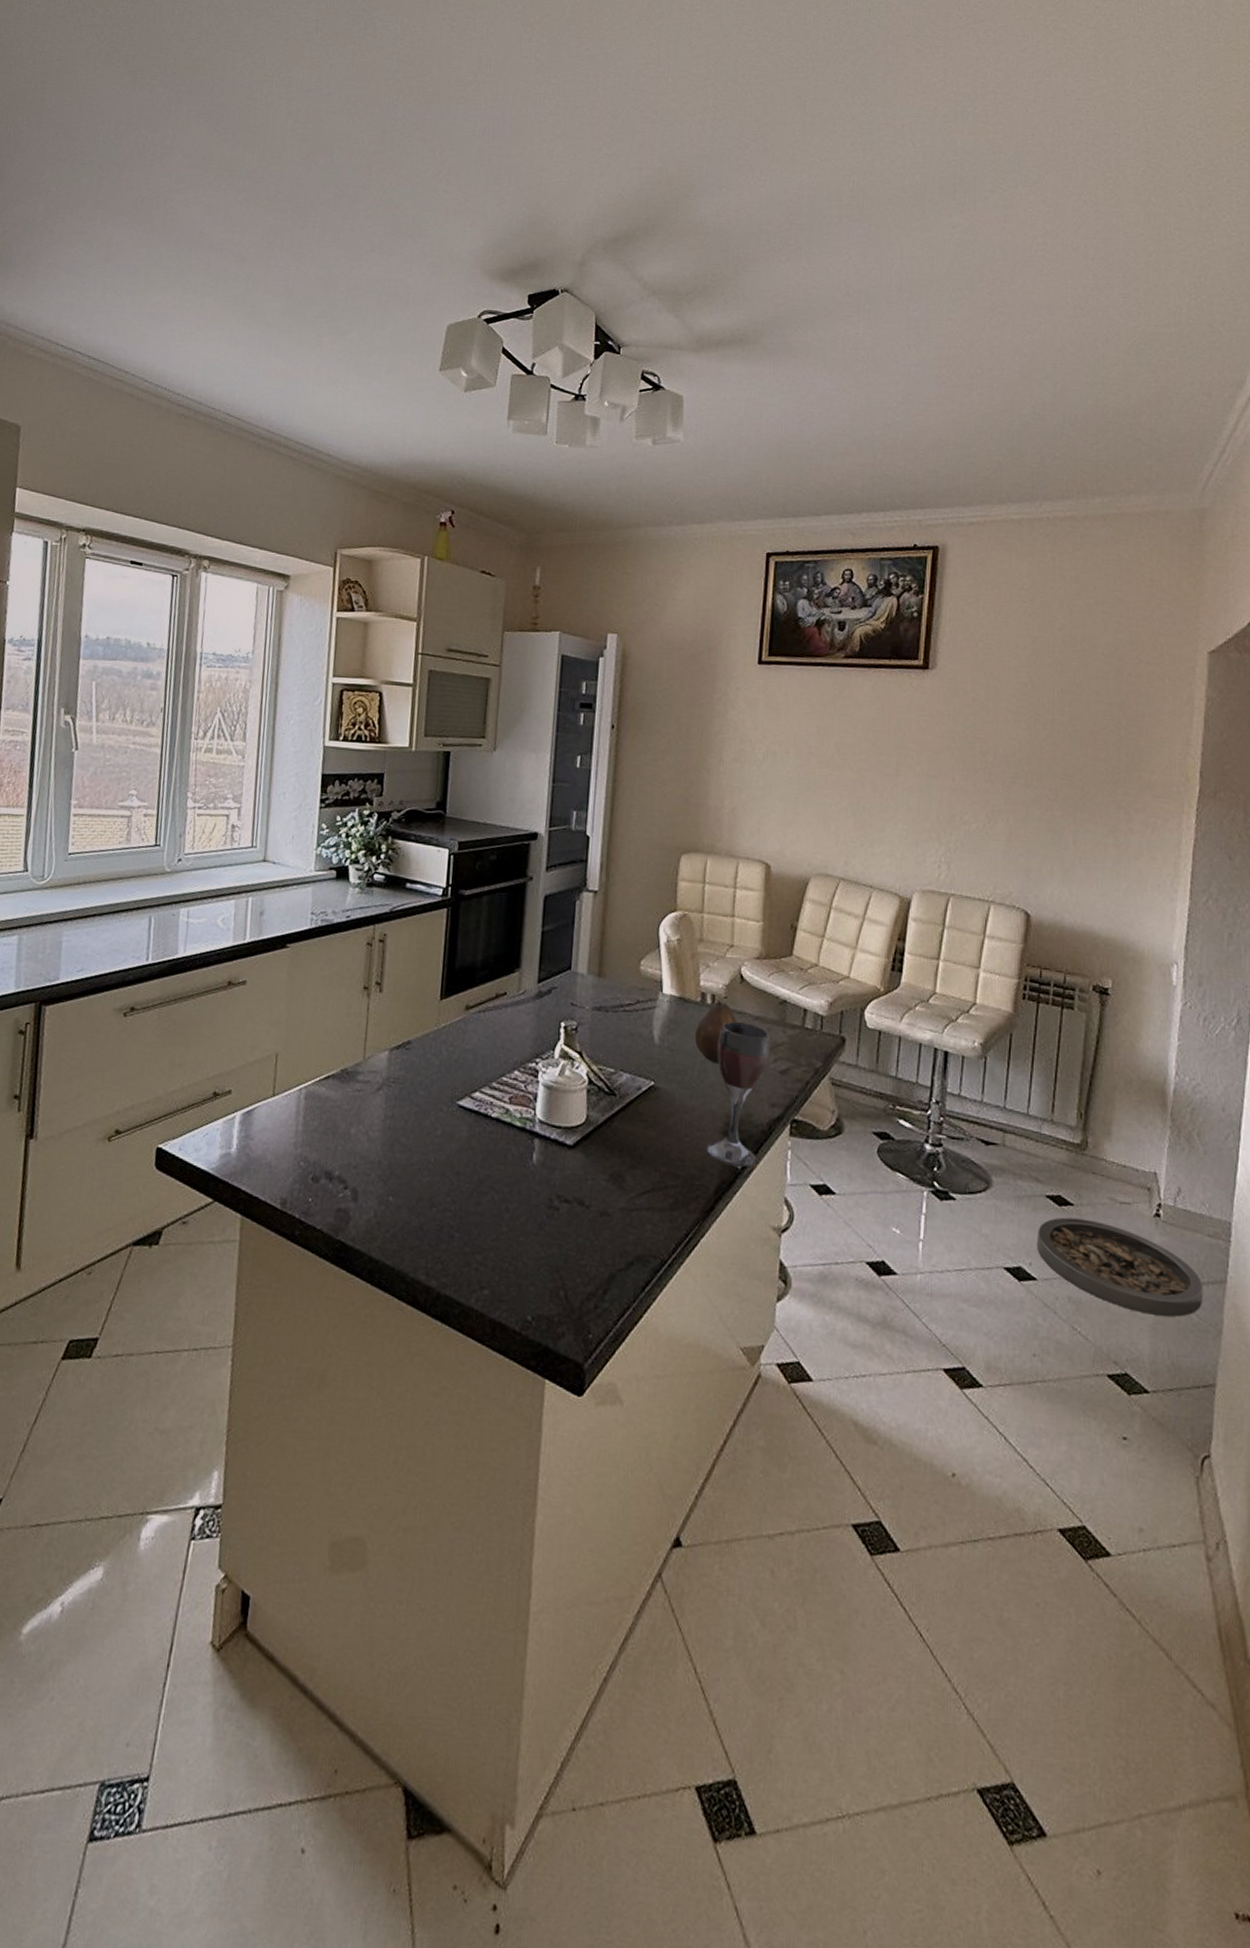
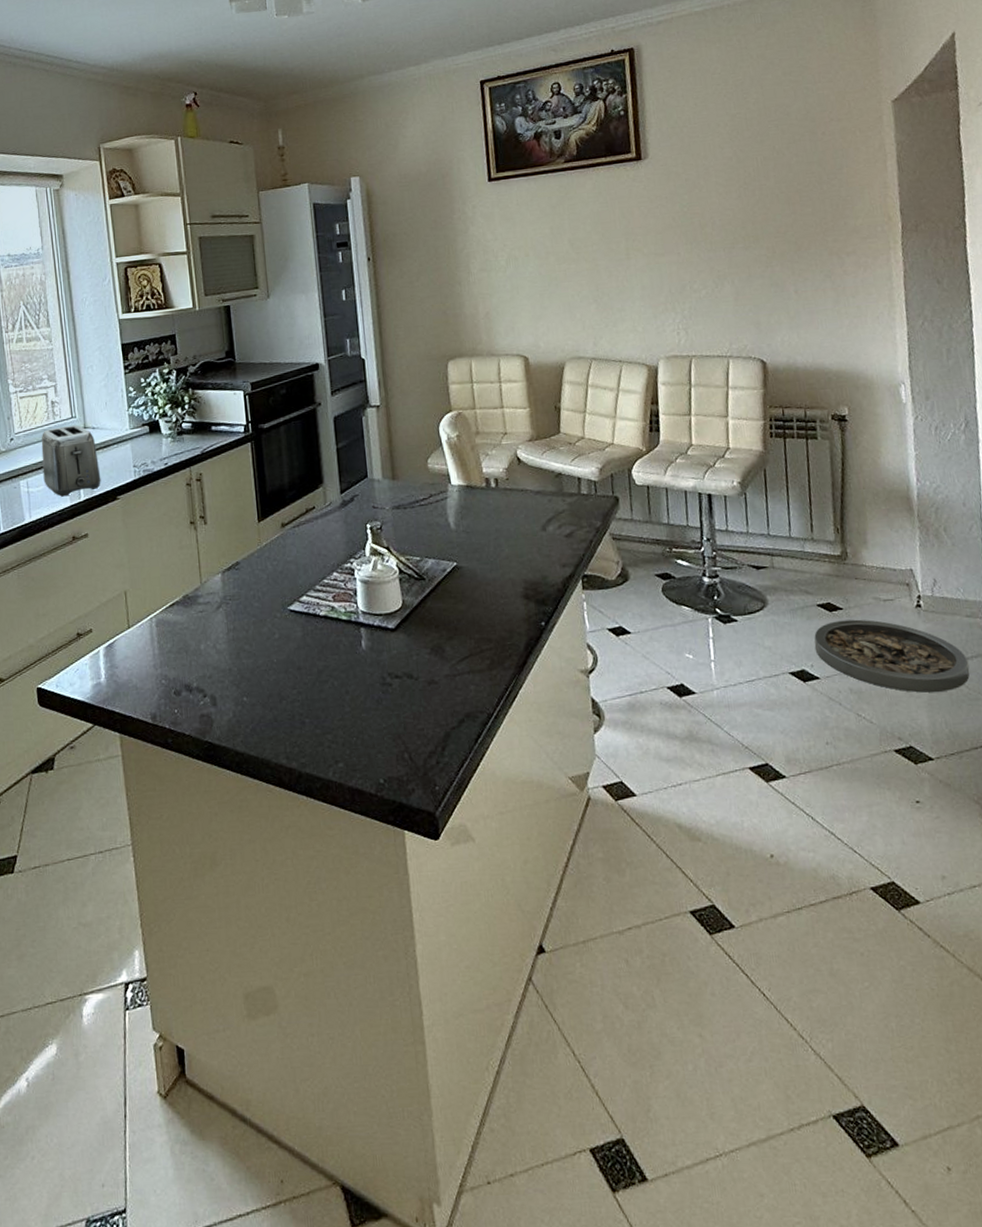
toaster: none [207,855,274,935] -> present [41,425,101,497]
fruit: present [694,999,738,1065] -> none [485,482,521,539]
cup: present [705,1022,771,1168] -> none [506,498,558,624]

